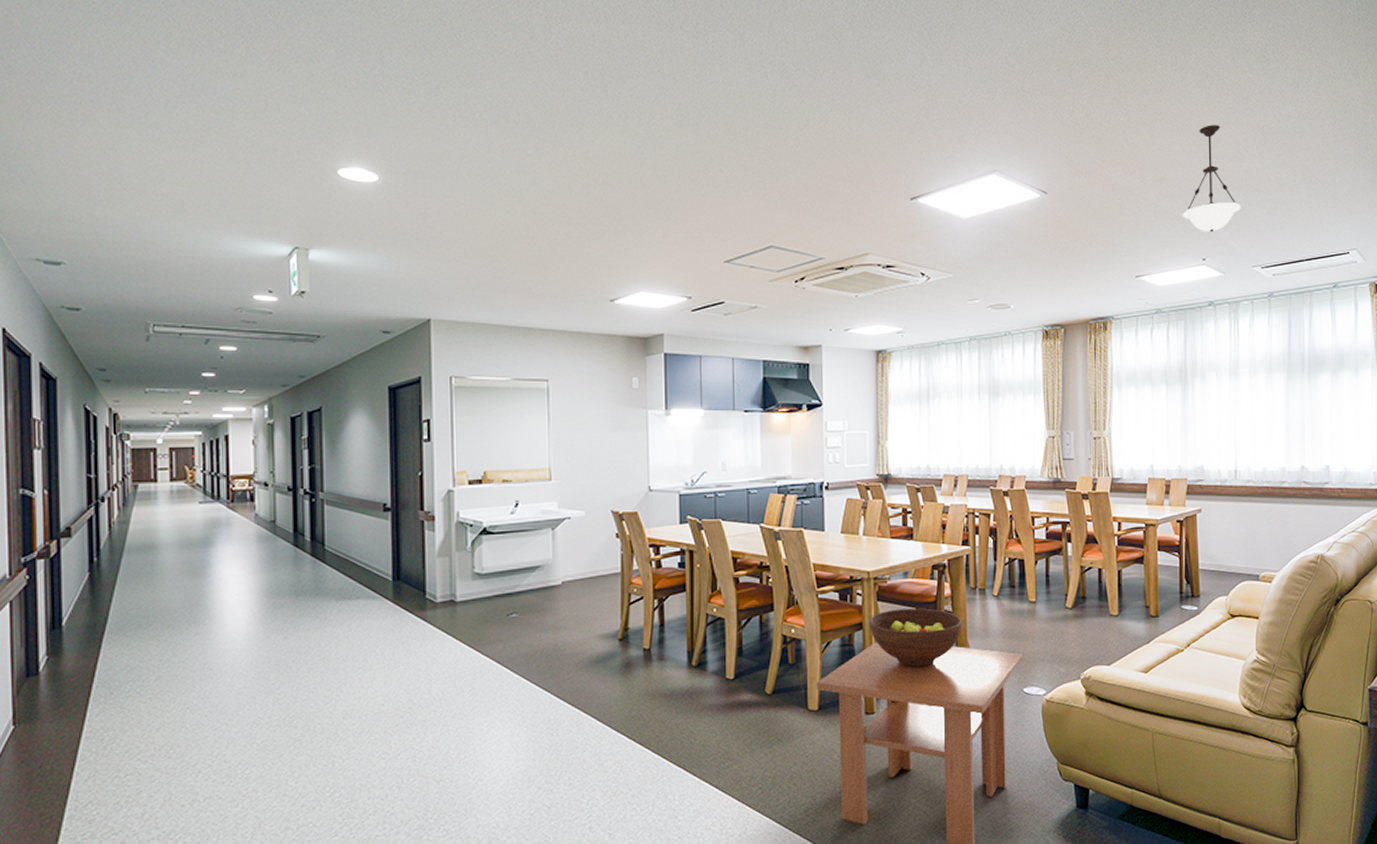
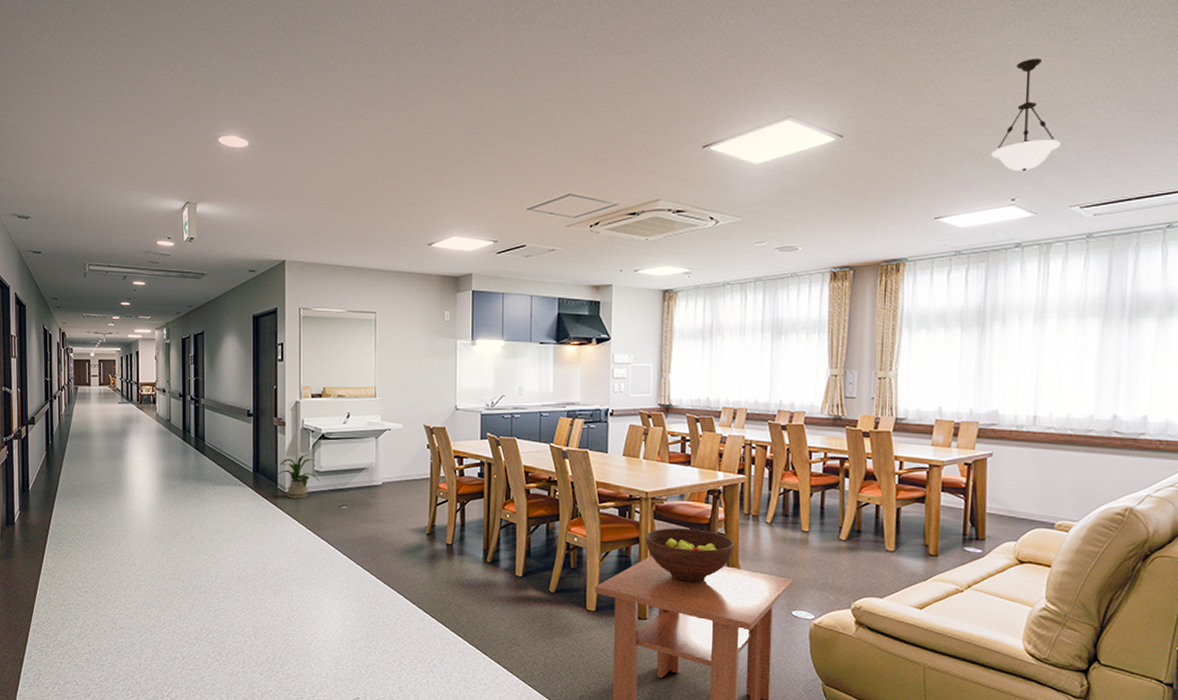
house plant: none [423,554,482,611] -> present [276,455,320,499]

